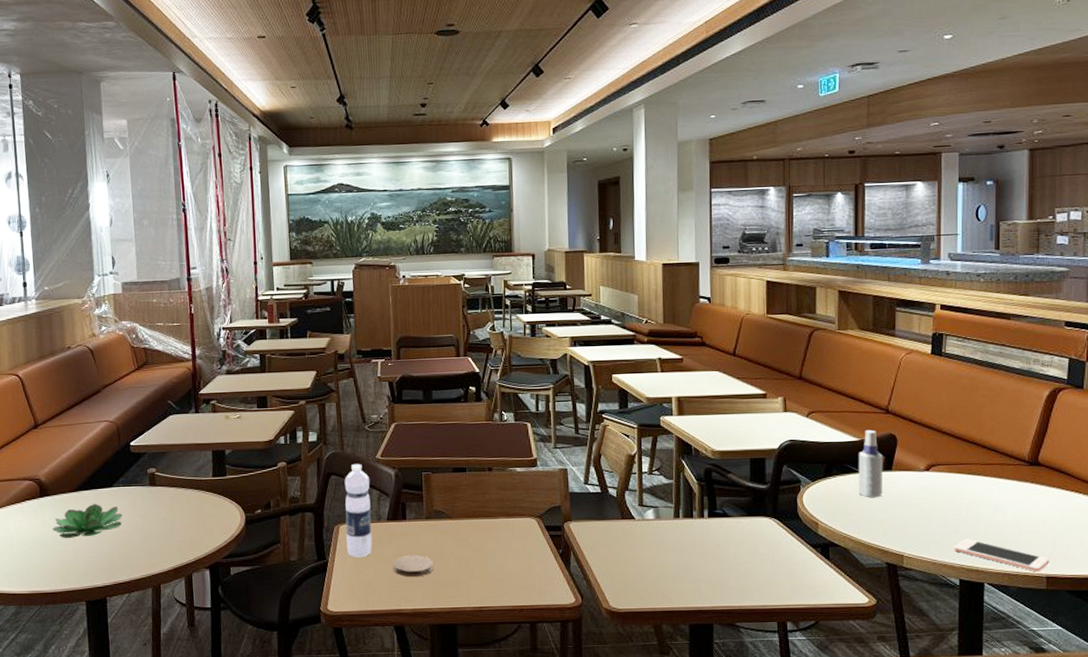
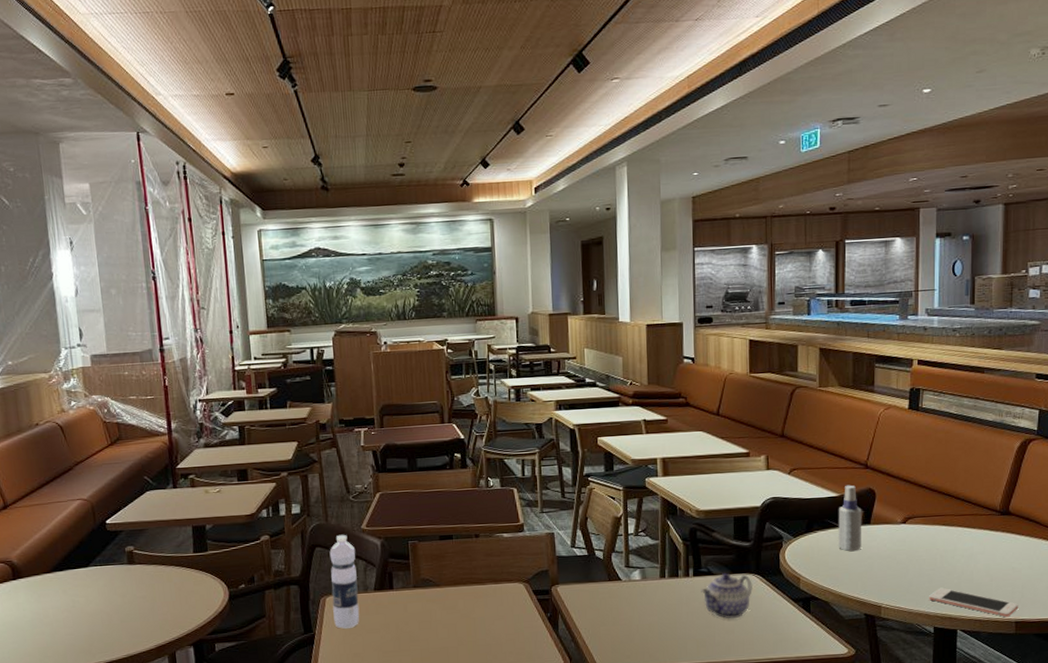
succulent plant: present [52,504,122,539] -> none [27,584,101,622]
coaster: present [394,554,433,578] -> none [382,623,422,647]
teapot: none [716,514,769,563] -> present [701,572,752,619]

